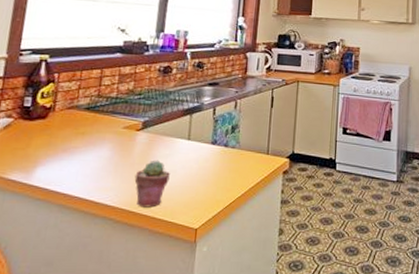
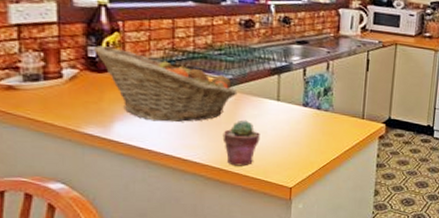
fruit basket: none [29,96,152,165] -> present [93,46,238,123]

